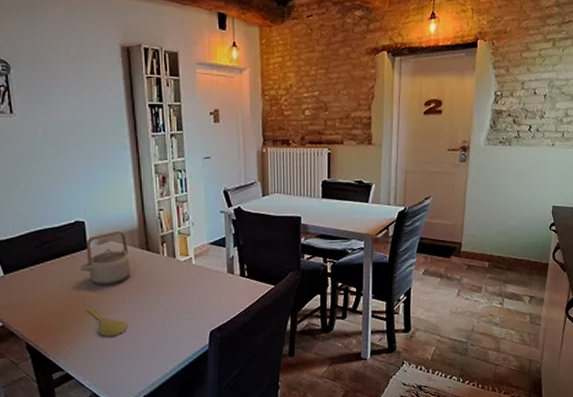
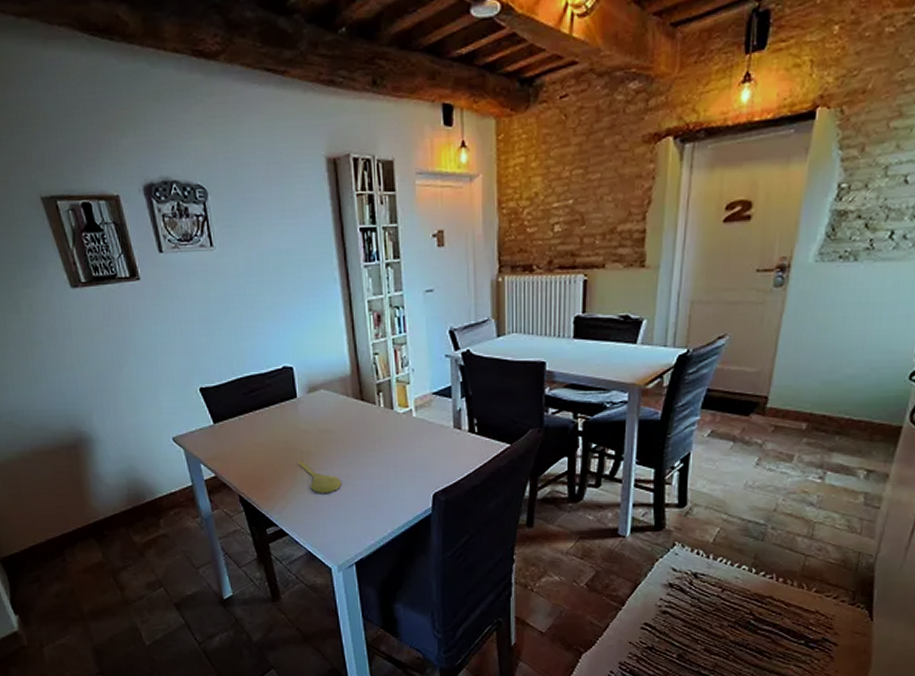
teapot: present [80,231,131,286] -> none [290,378,344,438]

